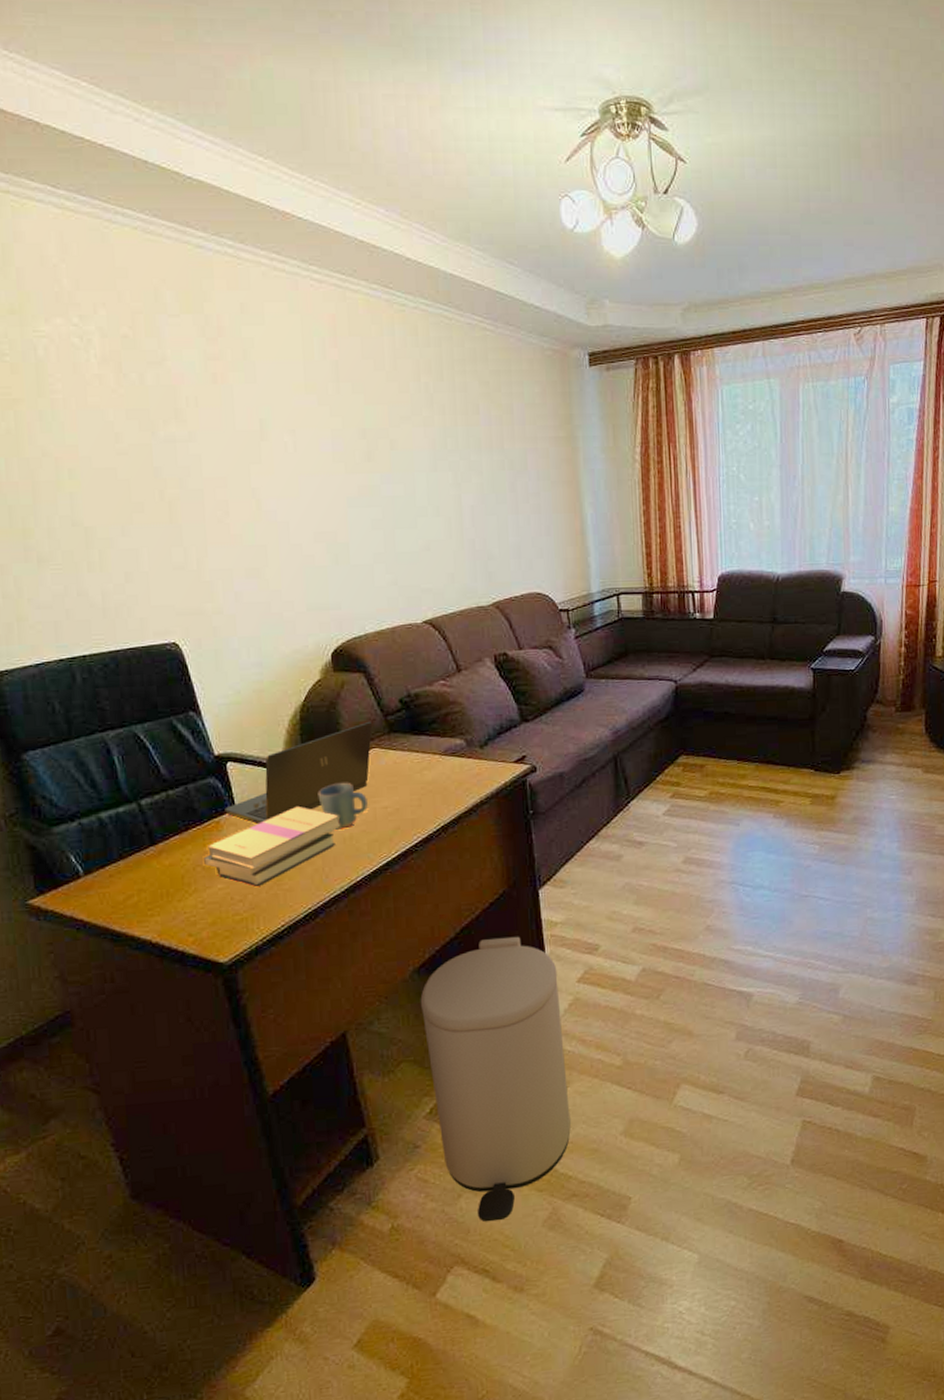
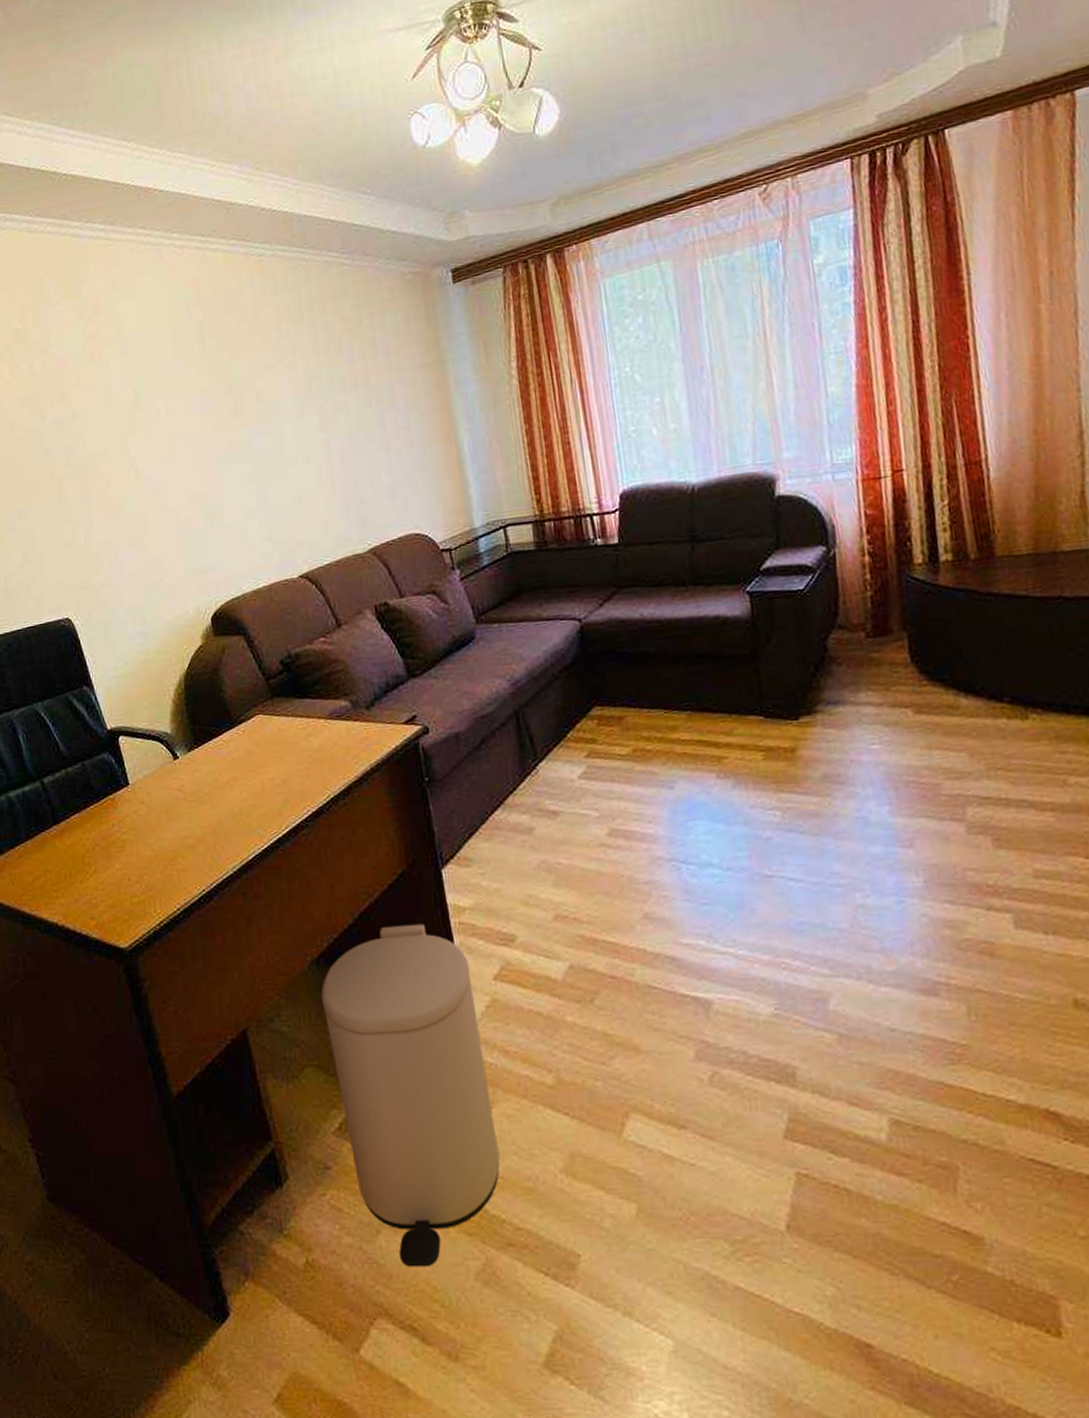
books: present [202,807,341,886] -> none [100,780,230,866]
laptop: present [225,721,372,825] -> none [119,686,255,801]
mug: present [318,783,368,830] -> none [205,753,255,804]

